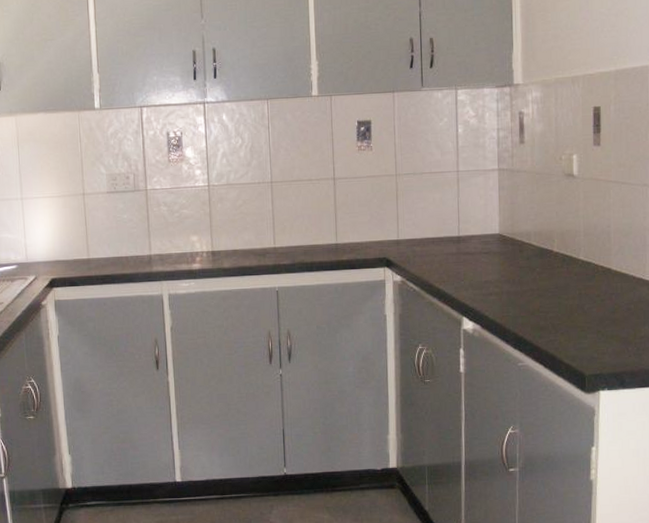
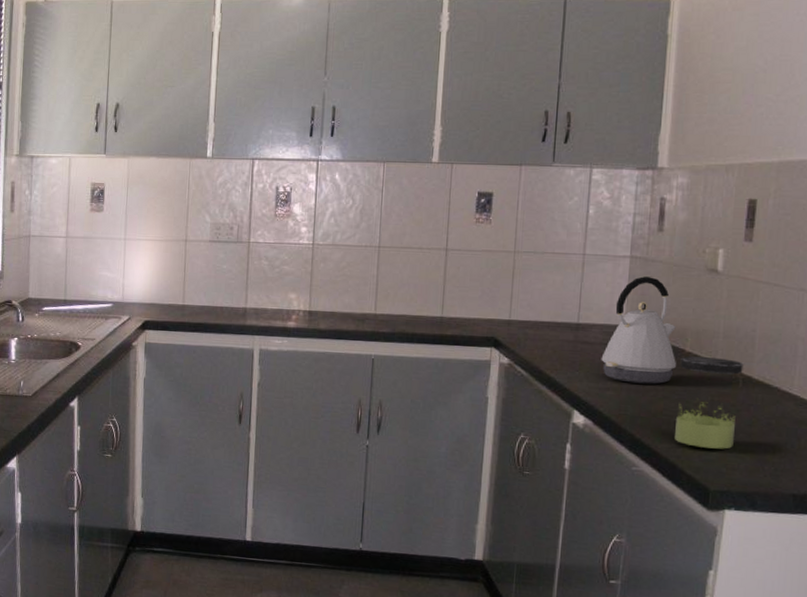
kettle: none [482,186,547,286] -> present [601,276,676,385]
jar: none [550,254,603,338] -> present [675,356,744,450]

